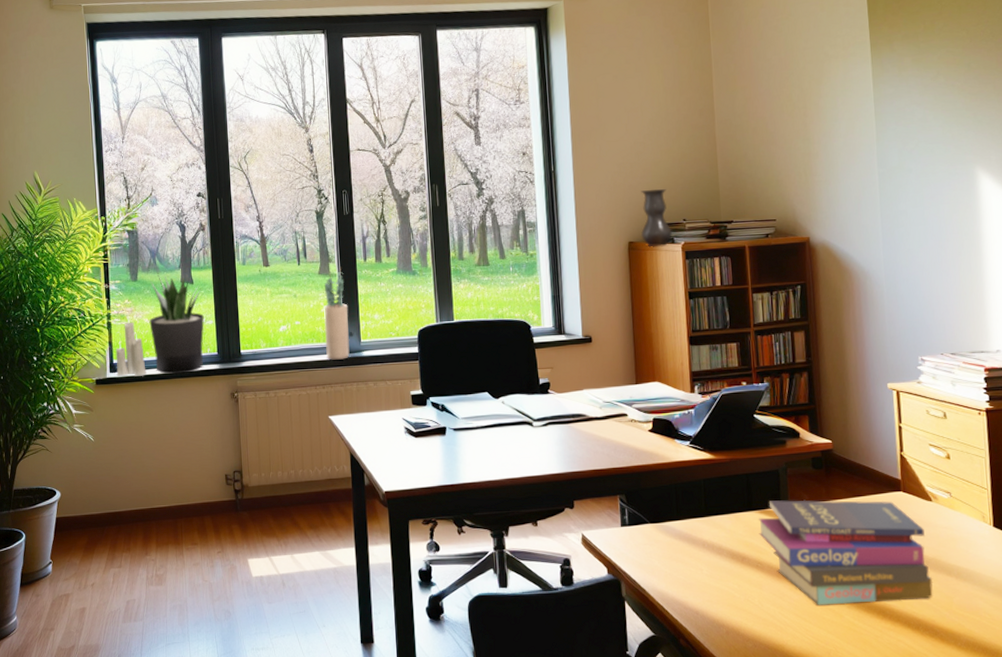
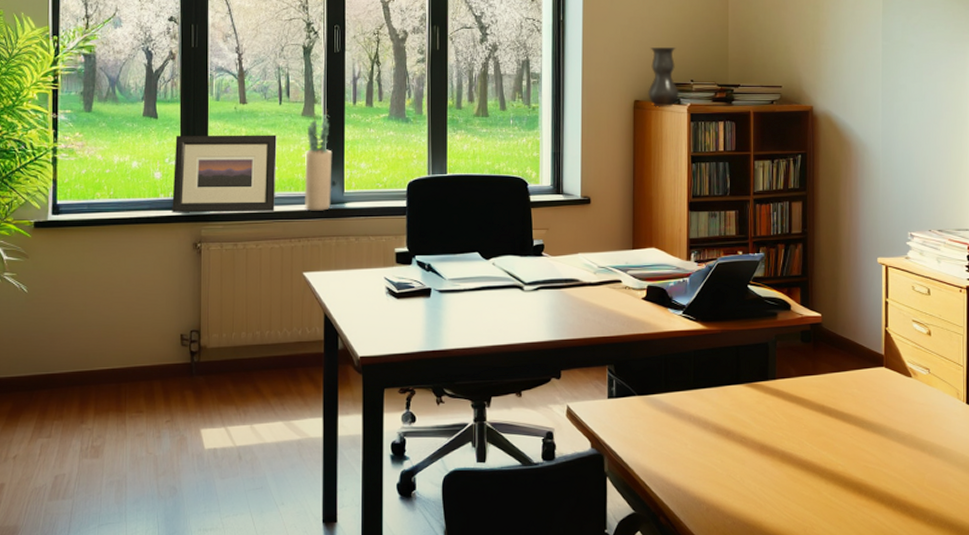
candle: present [115,316,146,376] -> none [60,151,96,220]
planter: present [149,272,204,375] -> none [103,103,168,220]
picture frame: none [209,292,300,367] -> present [172,135,277,213]
books: present [759,500,933,605] -> none [745,373,908,482]

